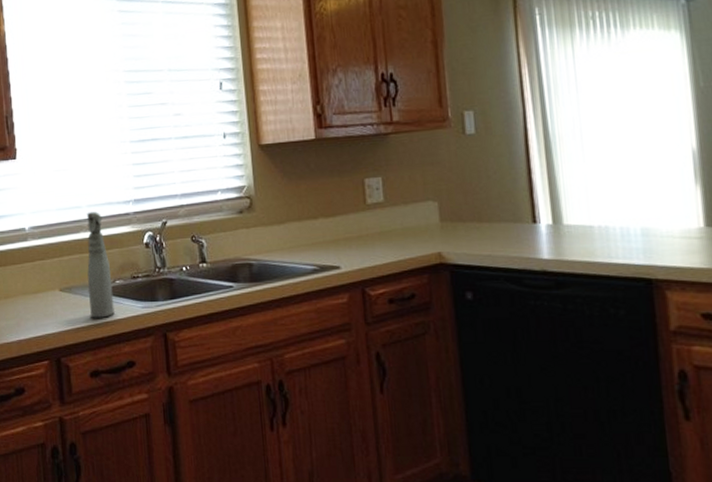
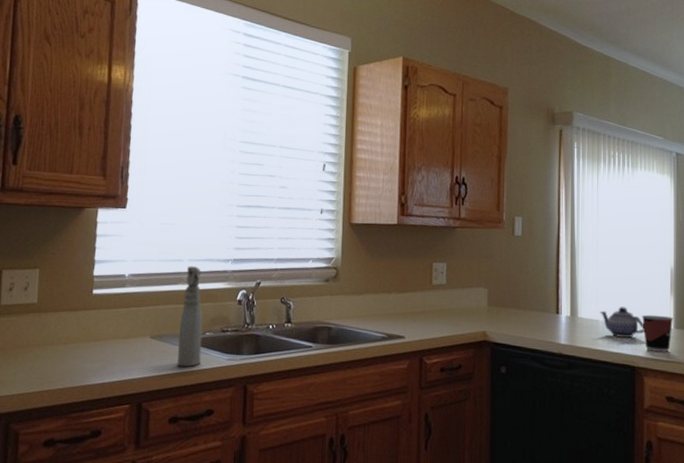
teapot: none [594,205,661,245] -> present [600,306,644,338]
cup: none [655,211,704,258] -> present [642,314,674,352]

